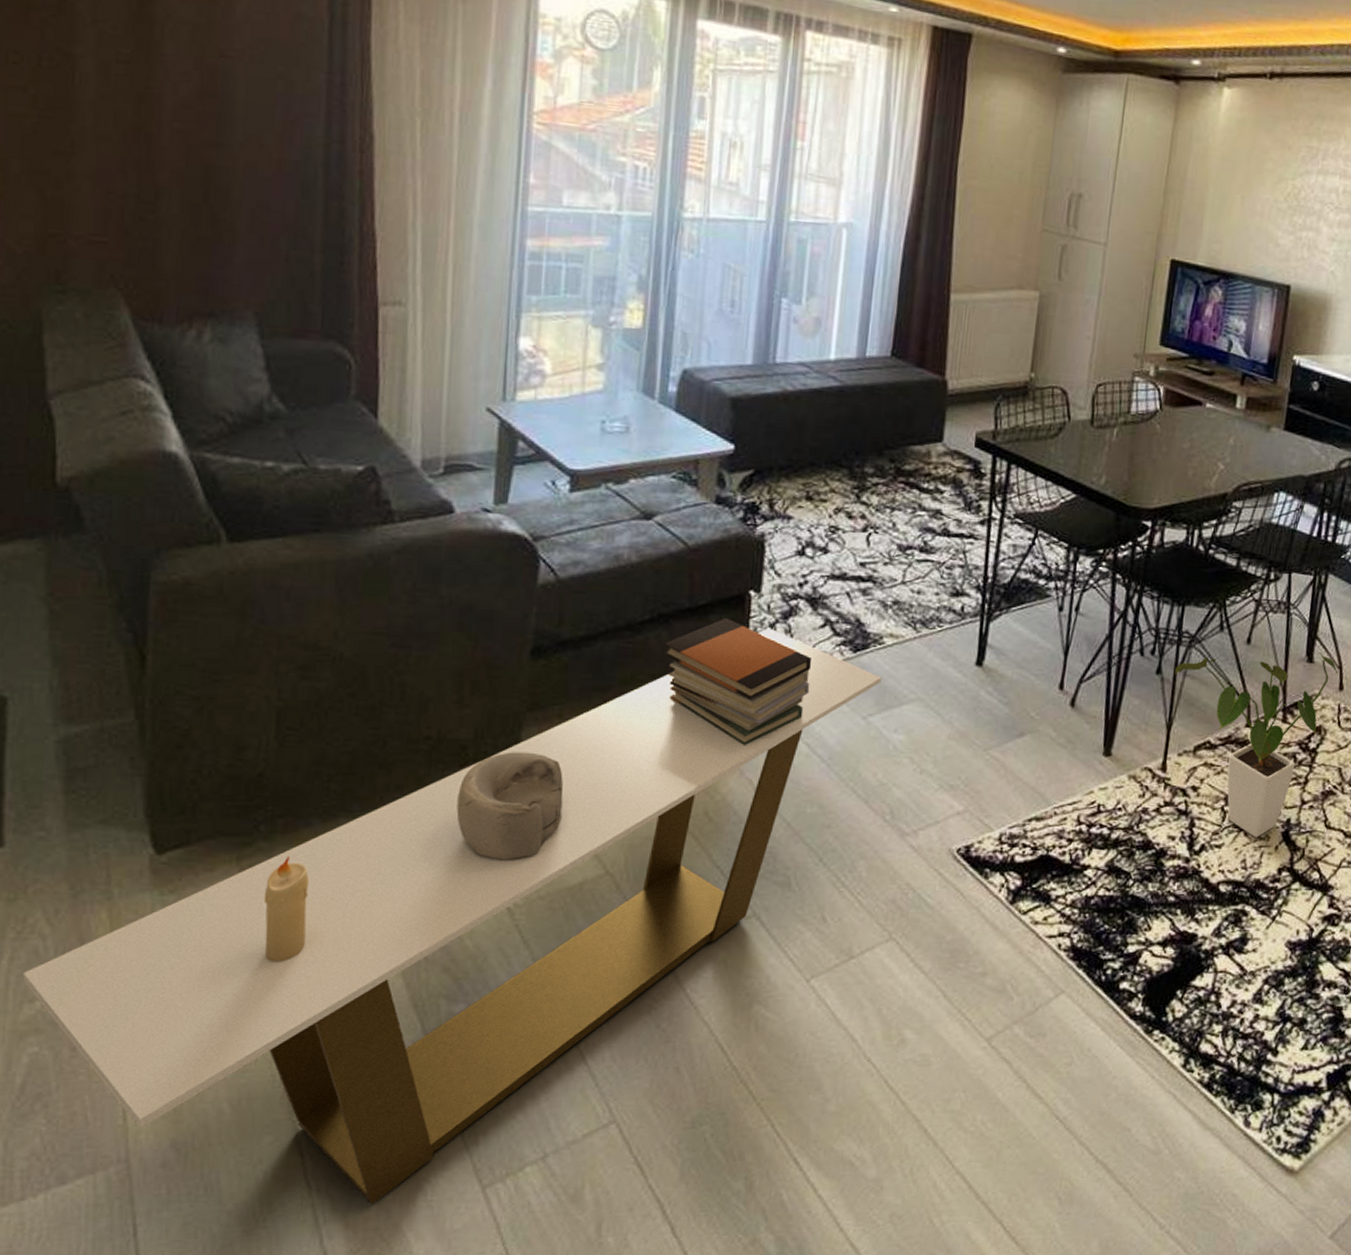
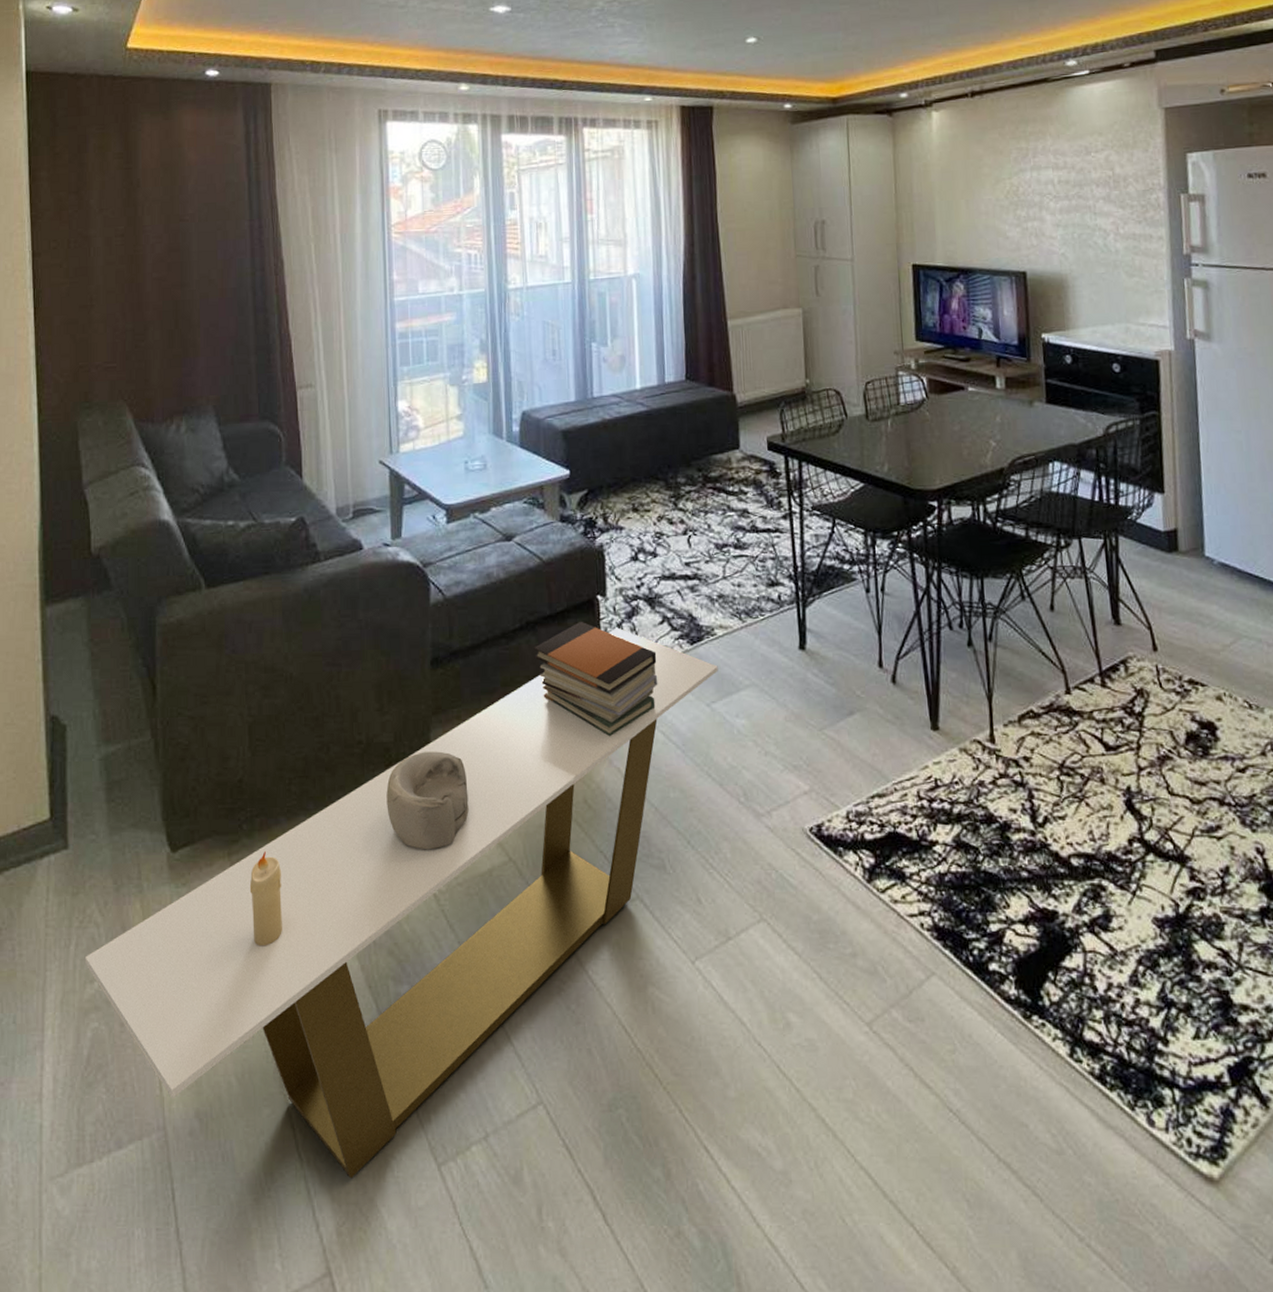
house plant: present [1175,652,1339,837] -> none [985,614,1149,807]

